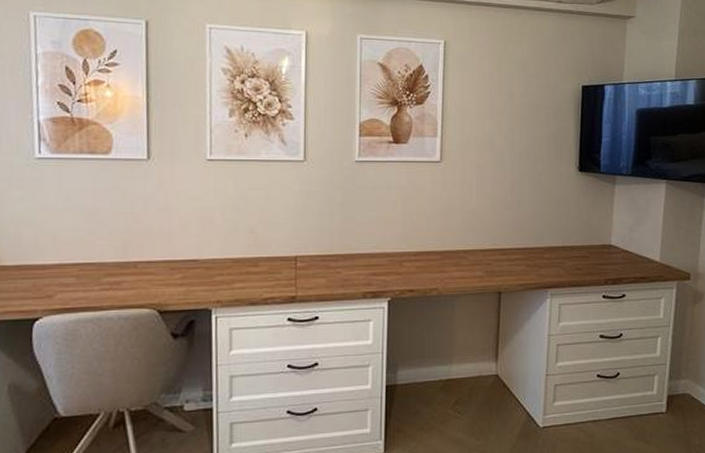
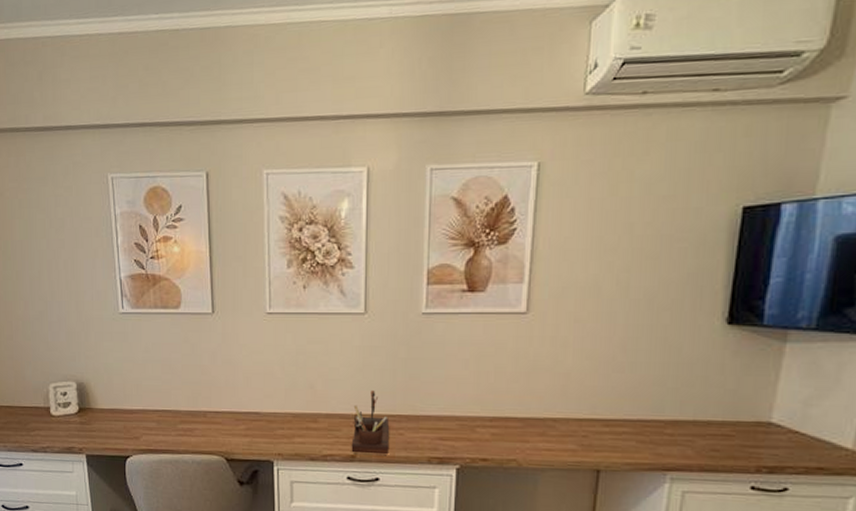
desk organizer: none [291,232,328,294] -> present [351,390,390,455]

